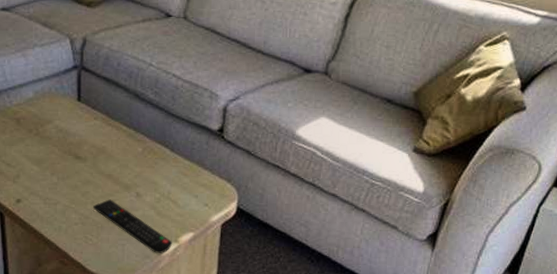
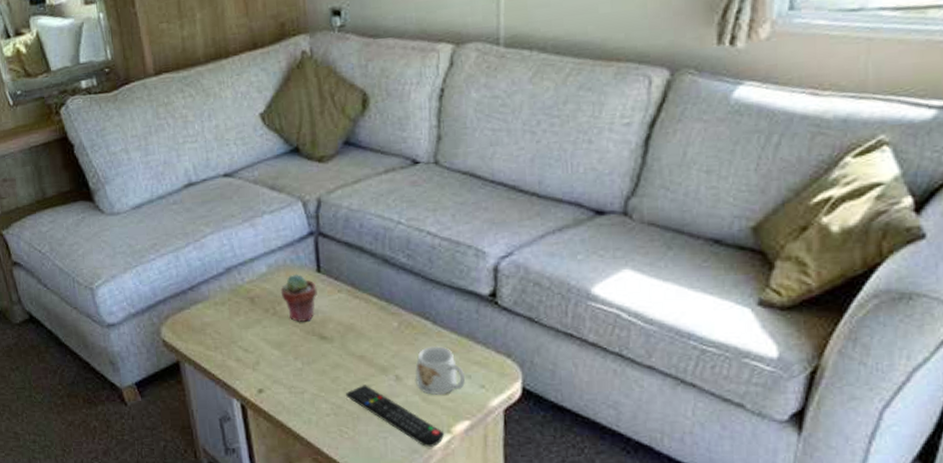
potted succulent: none [44,101,76,143] -> present [280,274,317,322]
mug: none [153,169,193,210] -> present [415,345,466,395]

